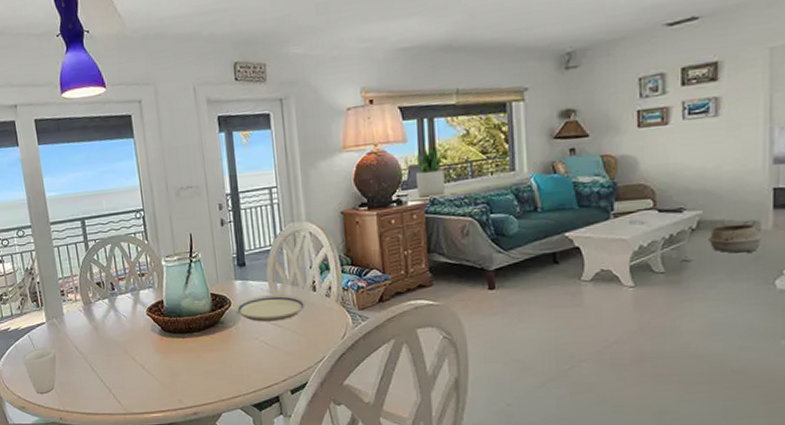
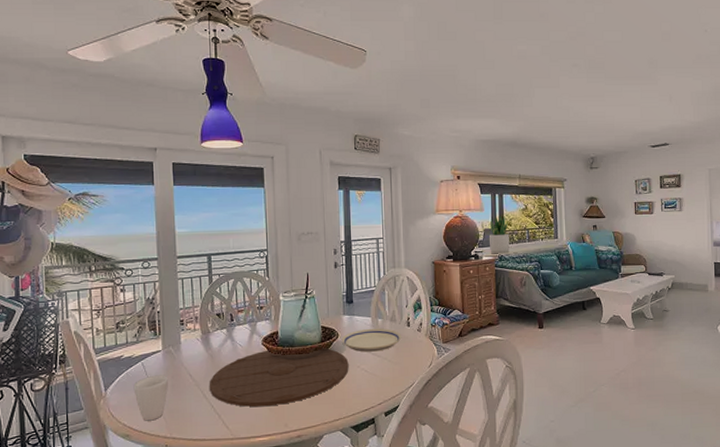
placemat: none [96,316,246,381] -> present [209,346,349,407]
woven basket: present [708,219,761,253] -> none [678,283,709,306]

